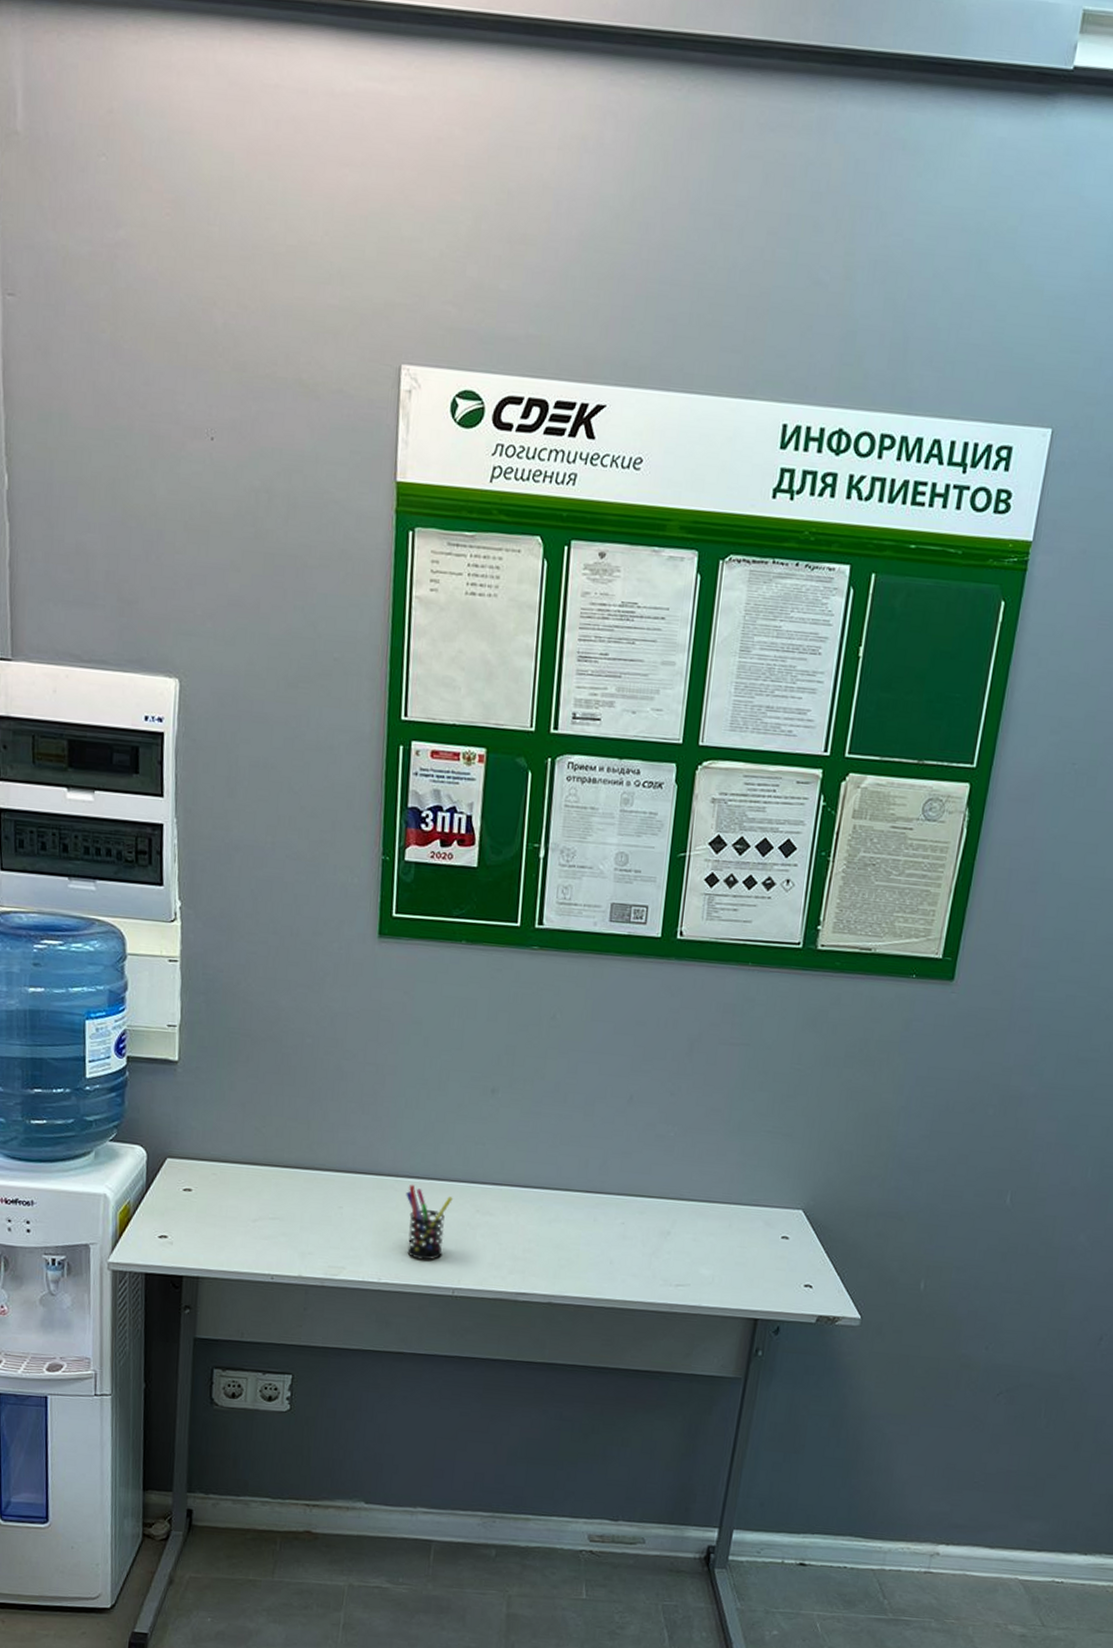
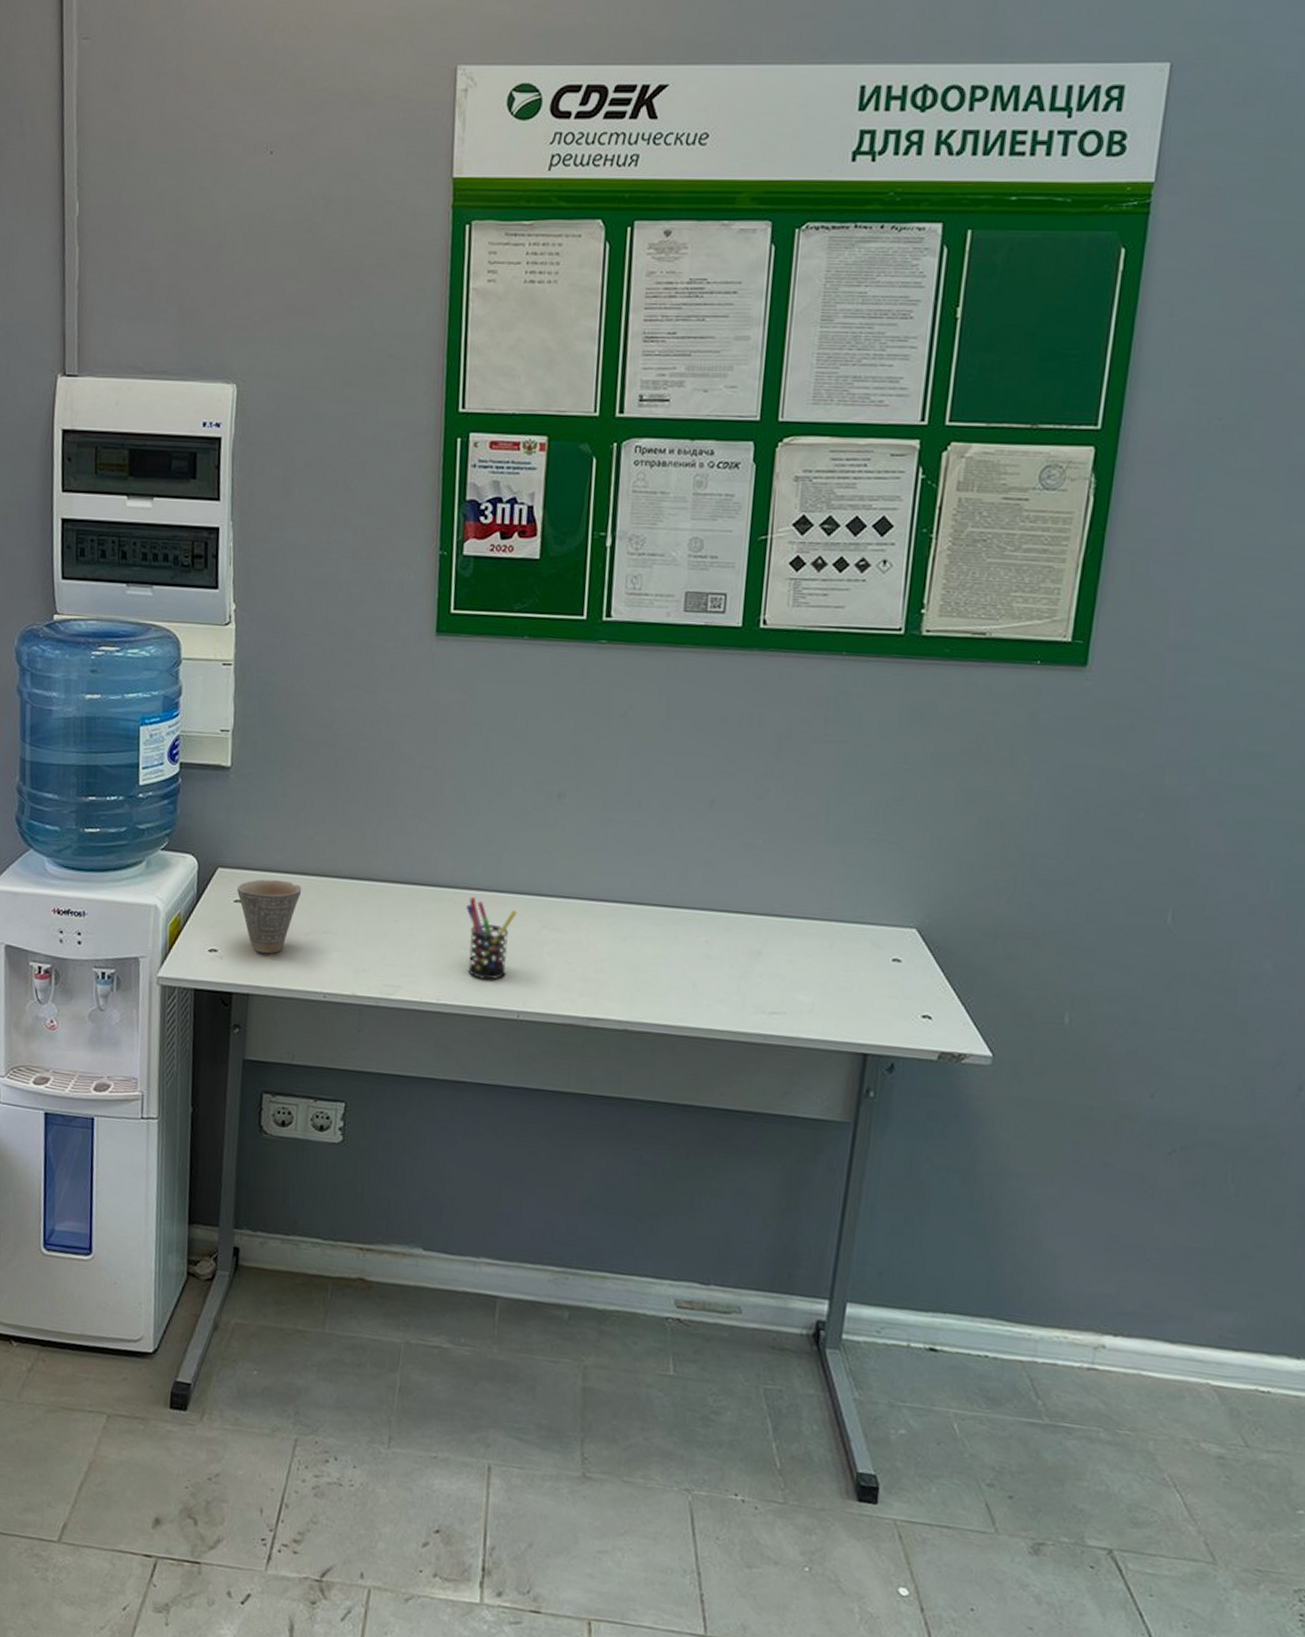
cup: none [185,1169,250,1239] -> present [236,879,302,954]

